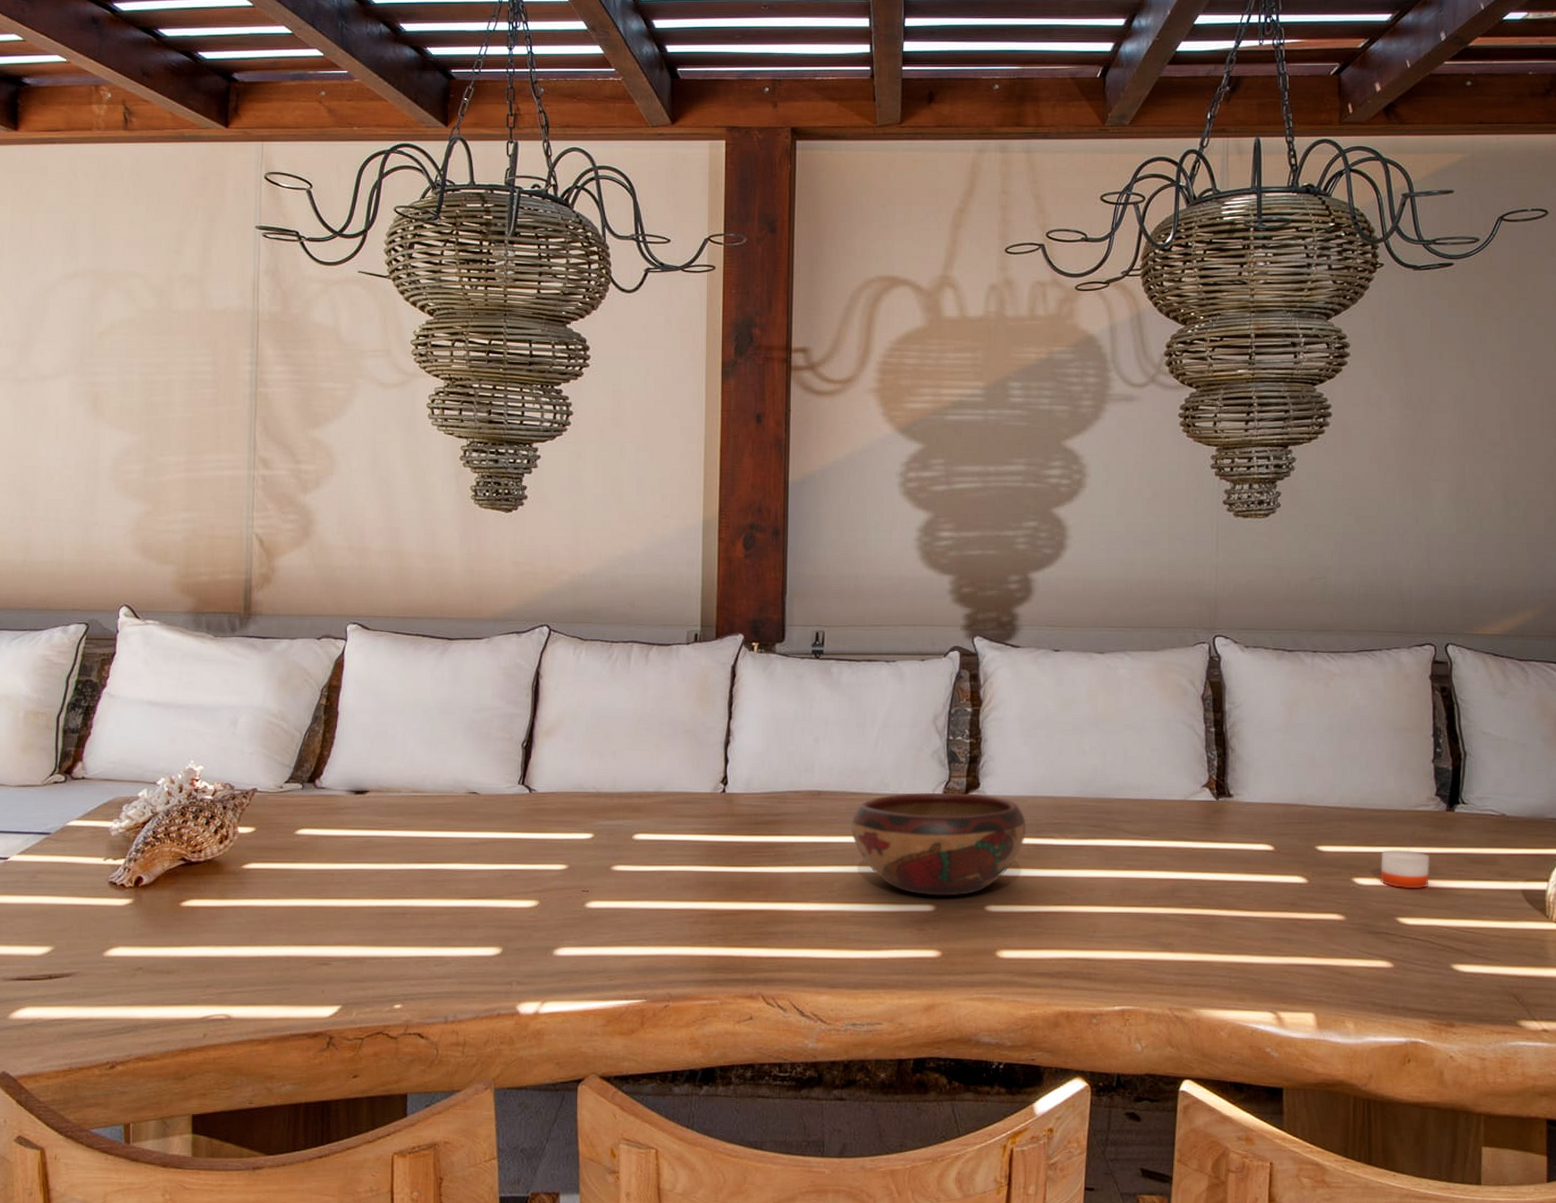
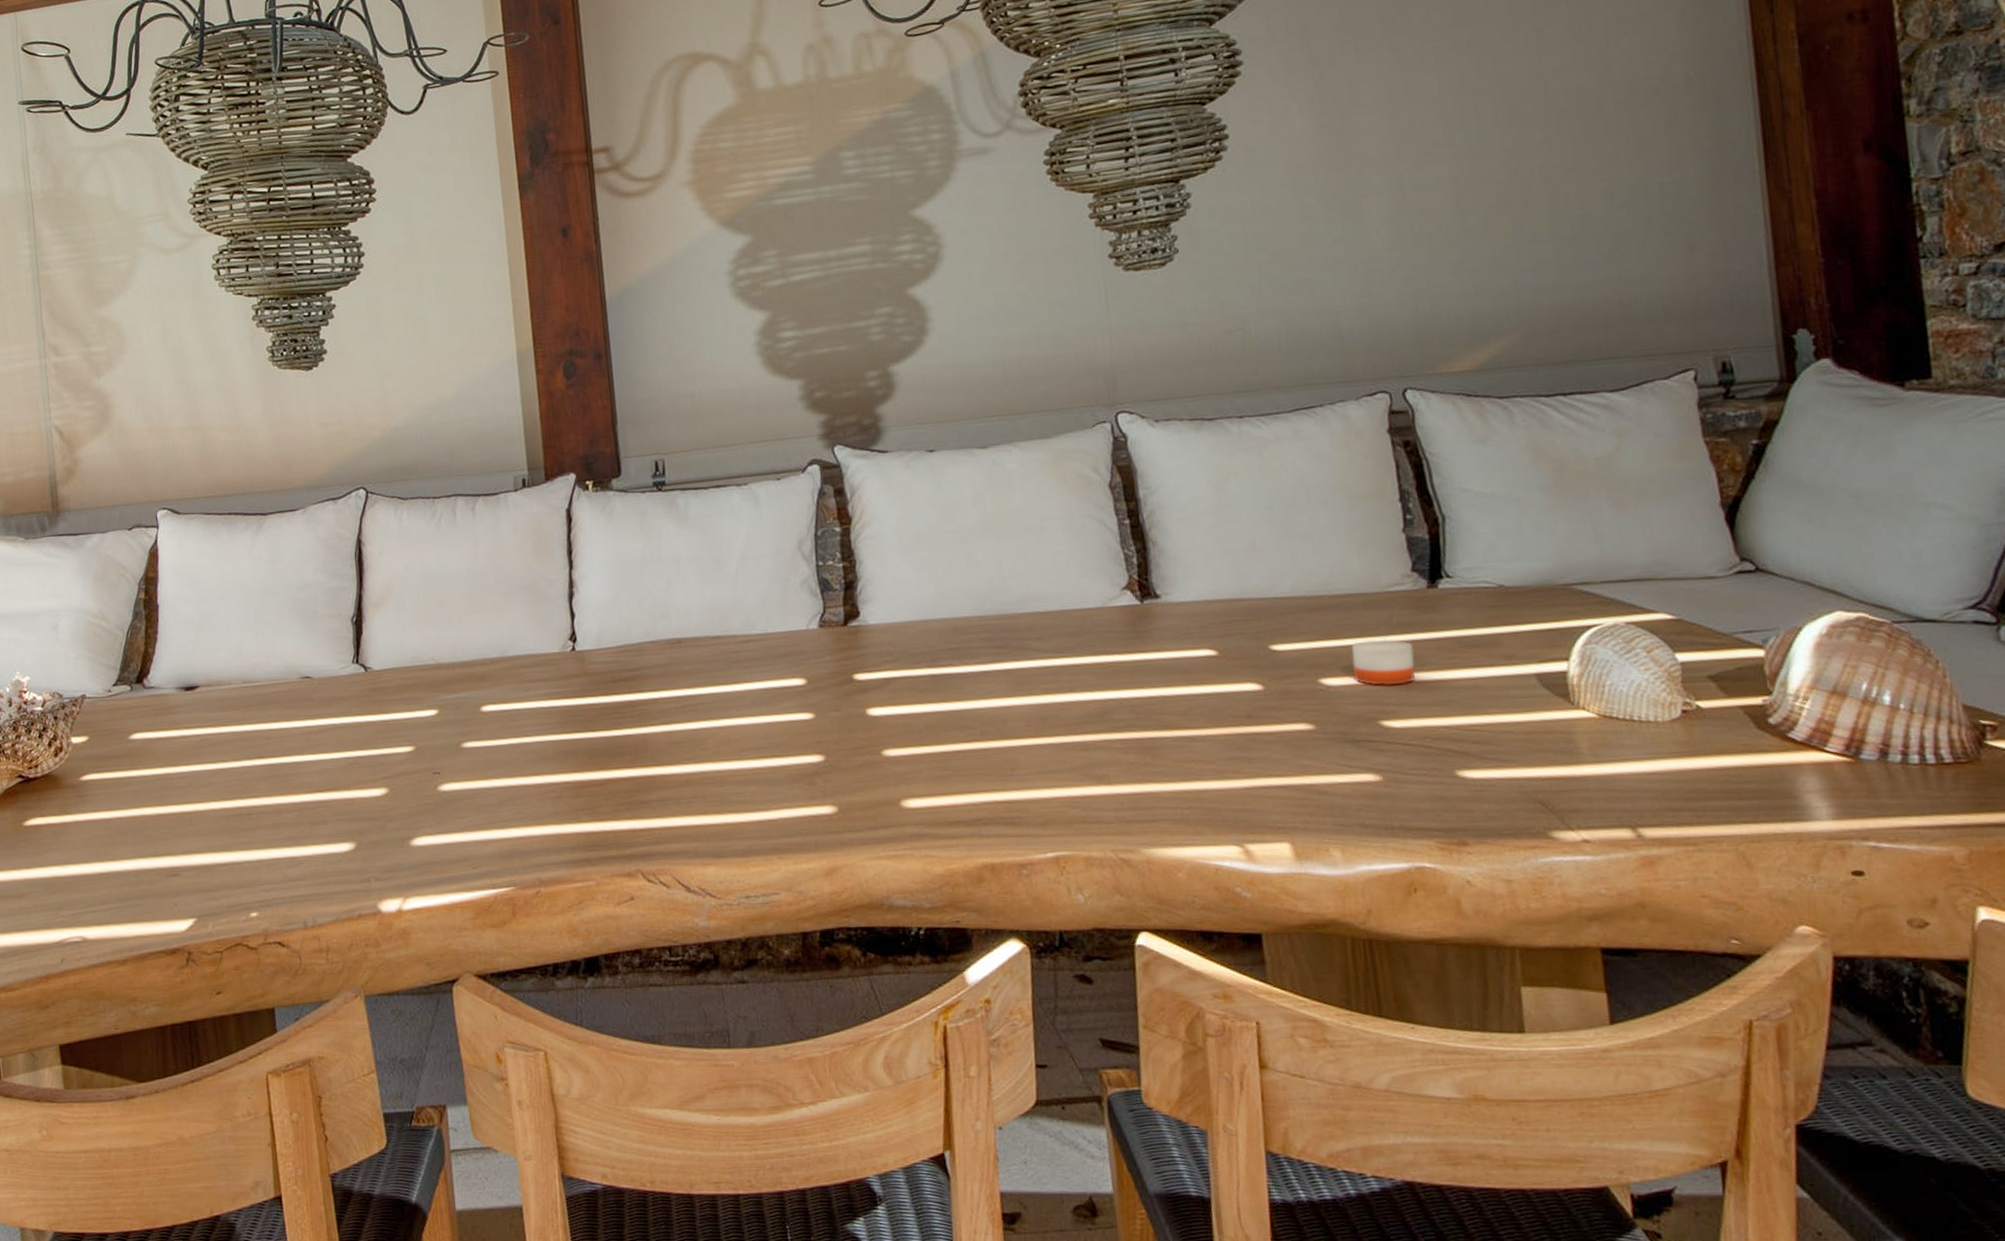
decorative bowl: present [850,792,1026,896] -> none [718,624,920,744]

